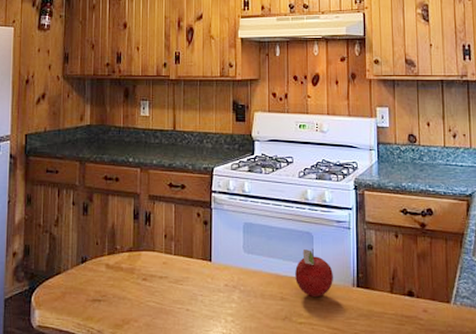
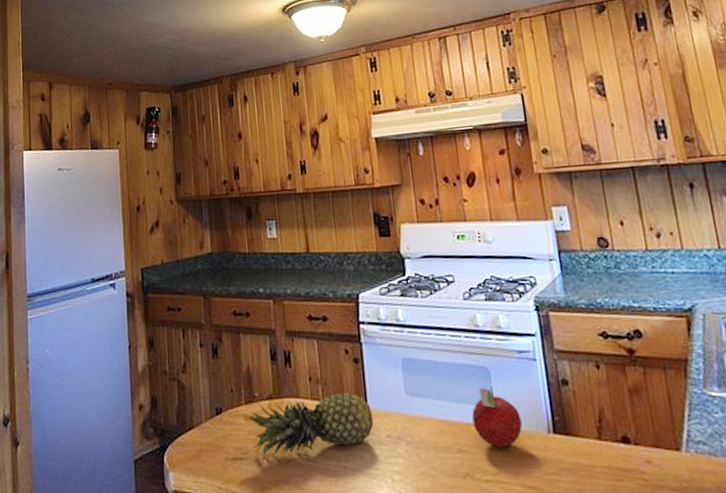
fruit: none [109,249,215,302] -> present [248,393,374,460]

